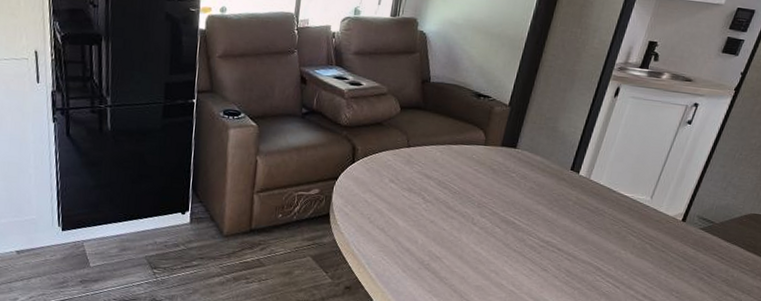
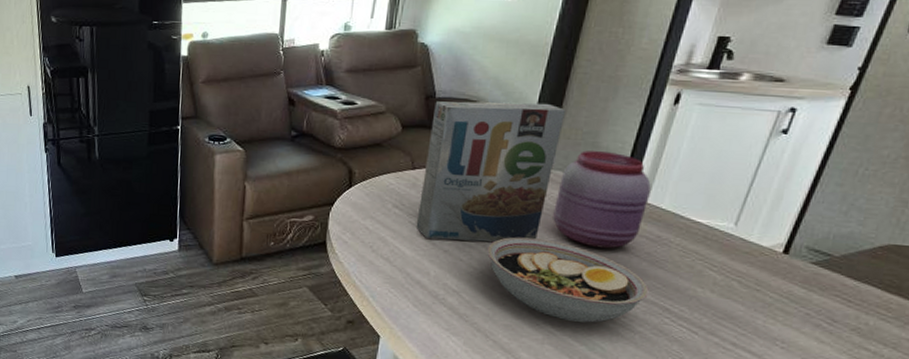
cereal box: none [408,85,533,214] -> present [416,101,565,243]
bowl: none [466,208,587,282] -> present [487,237,649,323]
jar: none [519,134,594,219] -> present [553,150,651,249]

